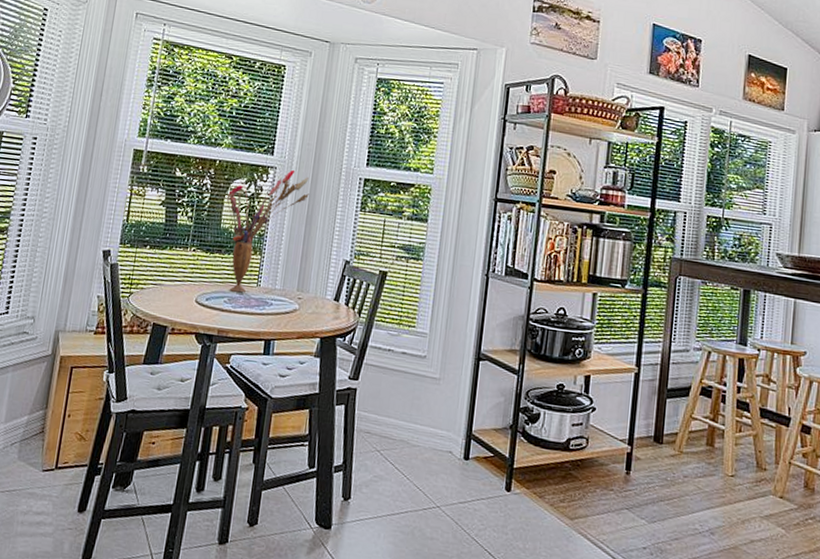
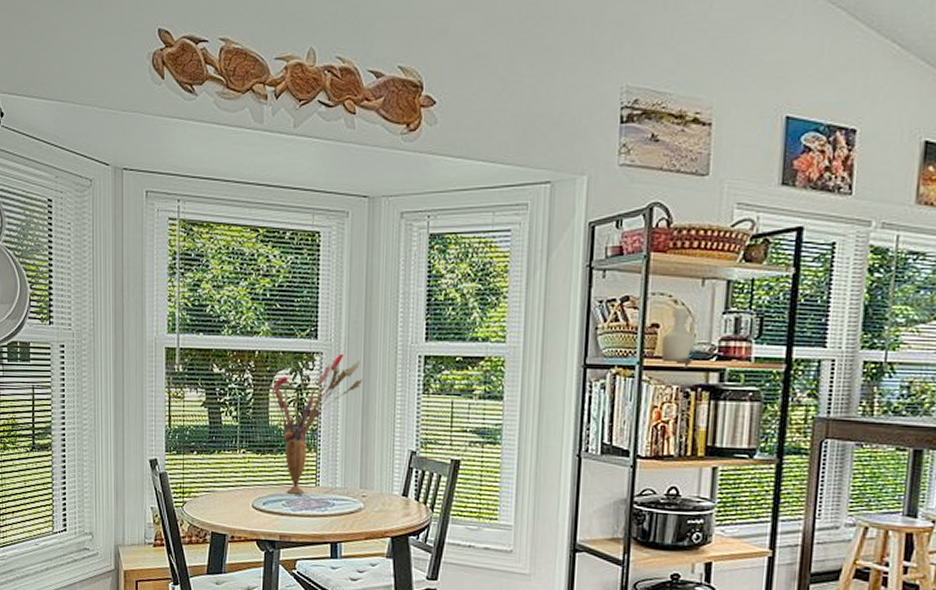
ceramic jug: none [556,159,584,209] -> present [661,307,696,368]

